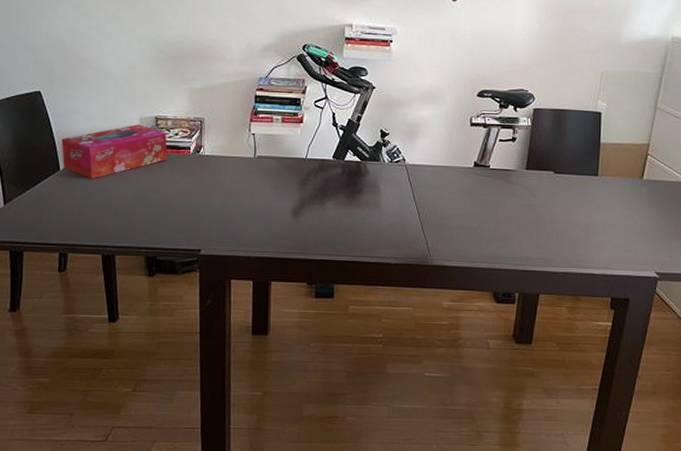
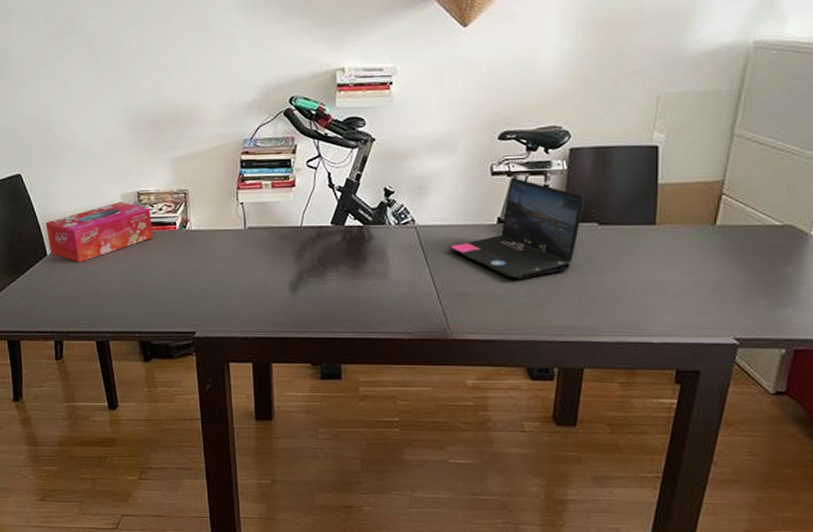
laptop: none [433,129,544,216] -> present [449,177,584,280]

